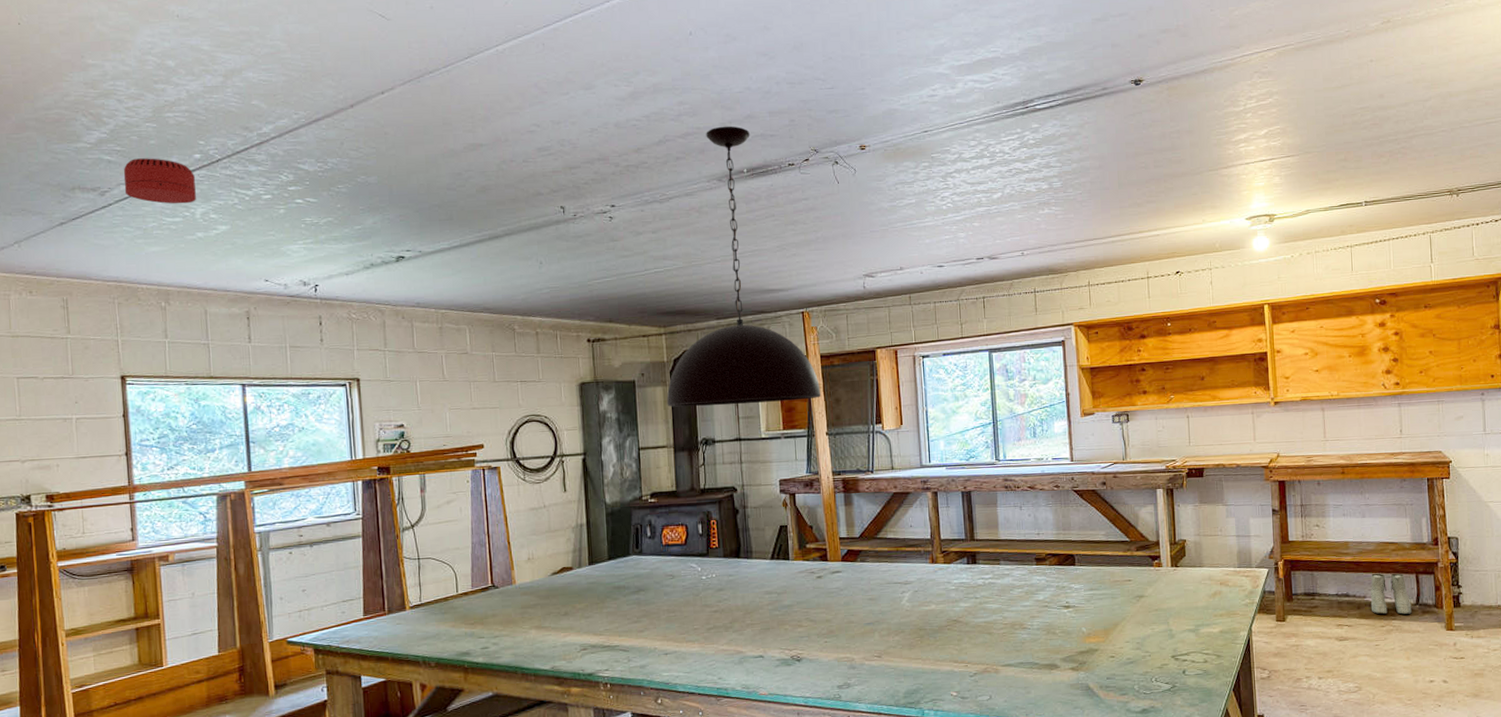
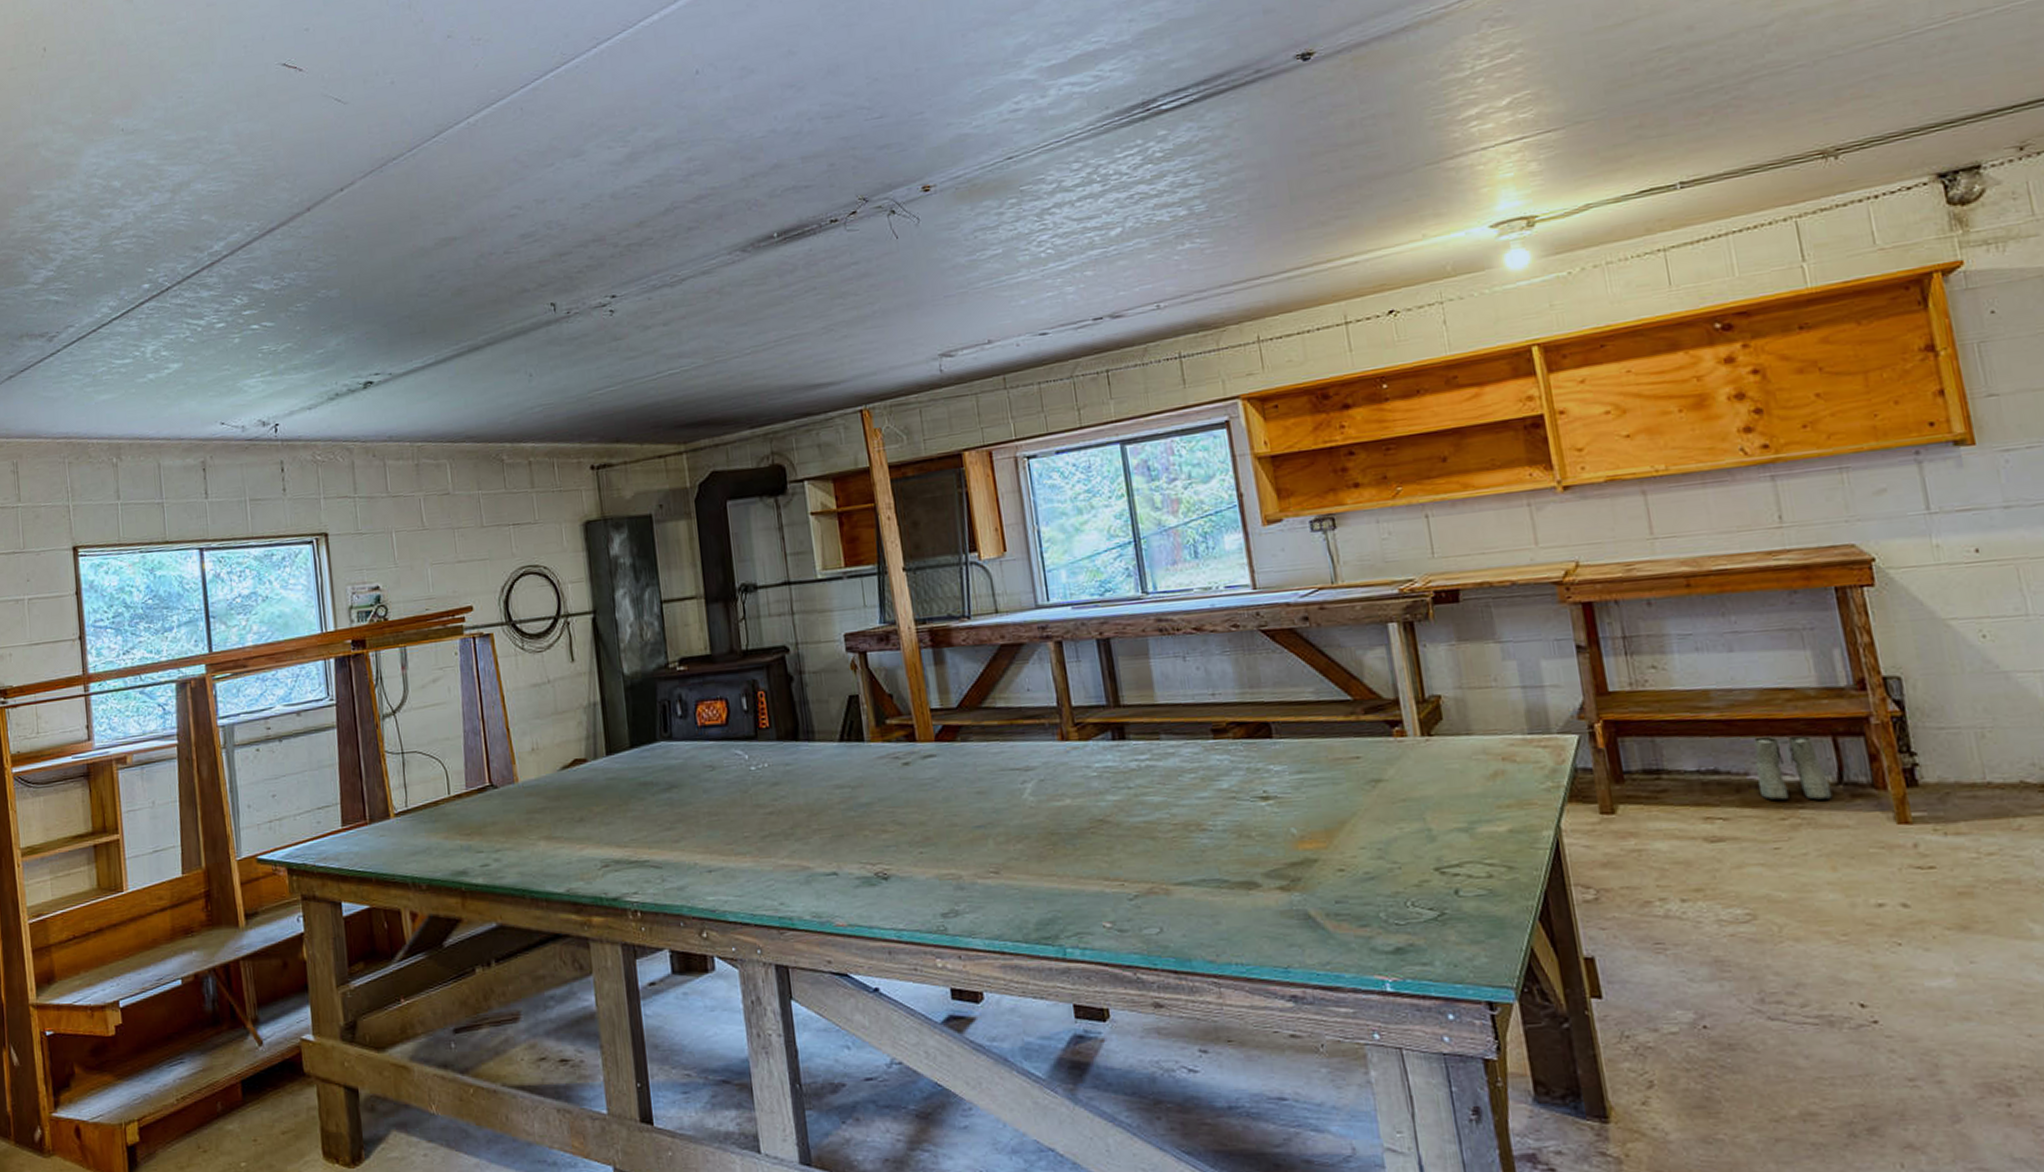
smoke detector: present [123,158,196,204] -> none [71,293,146,344]
light fixture: present [666,126,821,407] -> none [692,180,893,546]

